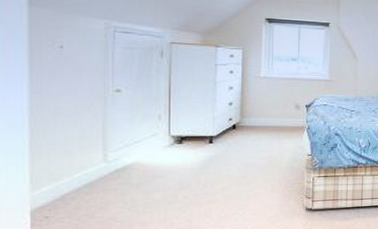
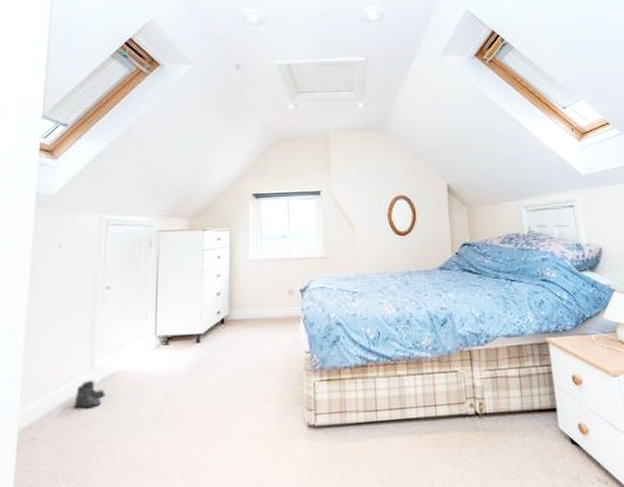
boots: none [88,169,121,194] -> present [73,379,106,409]

